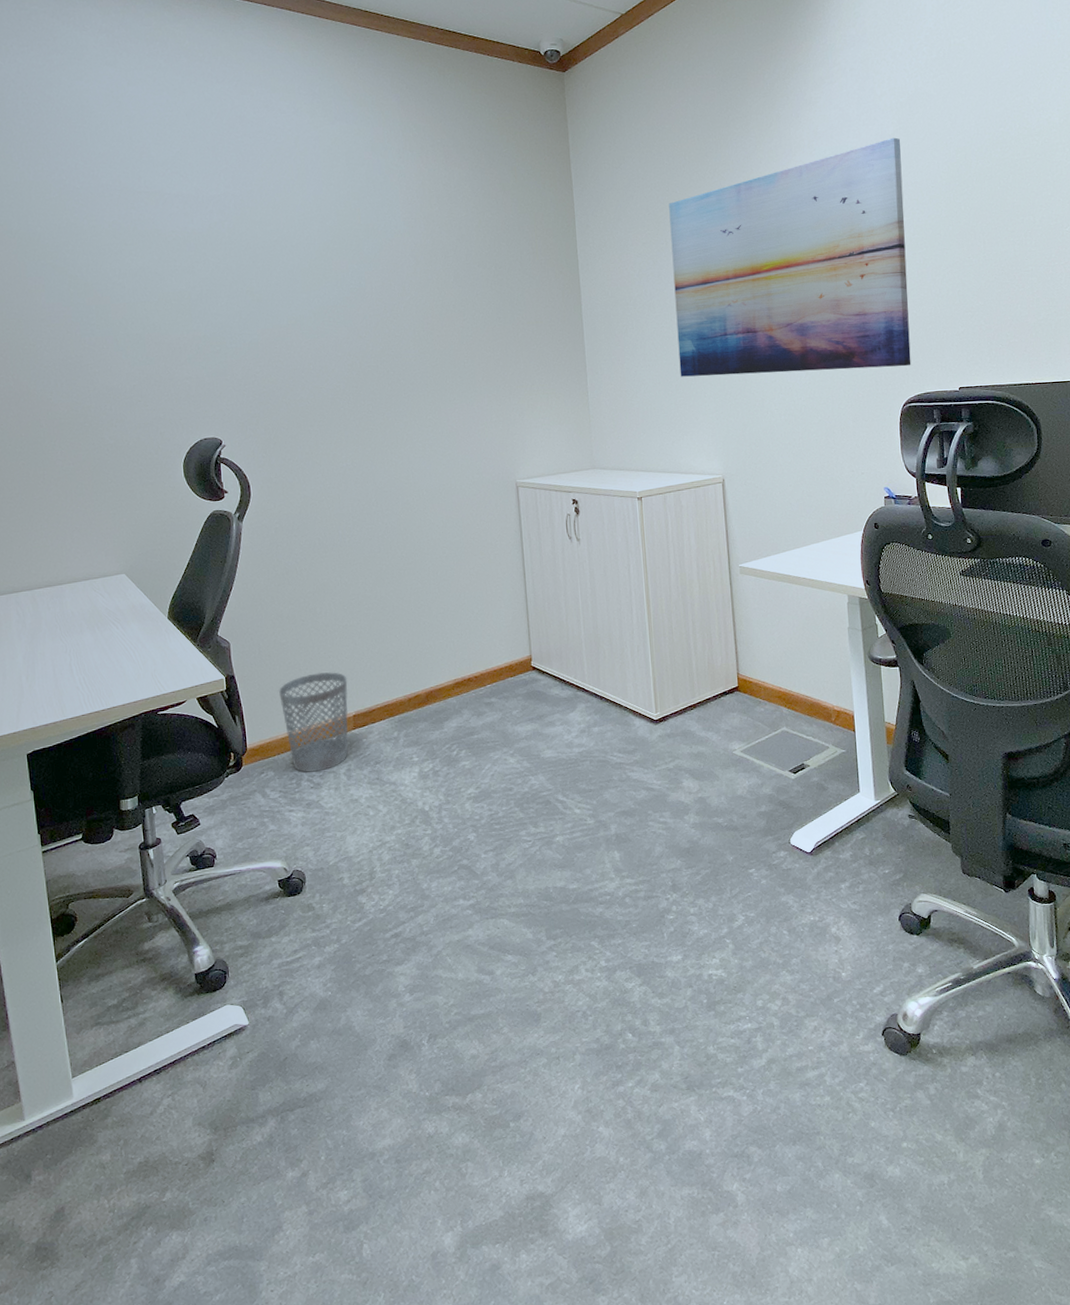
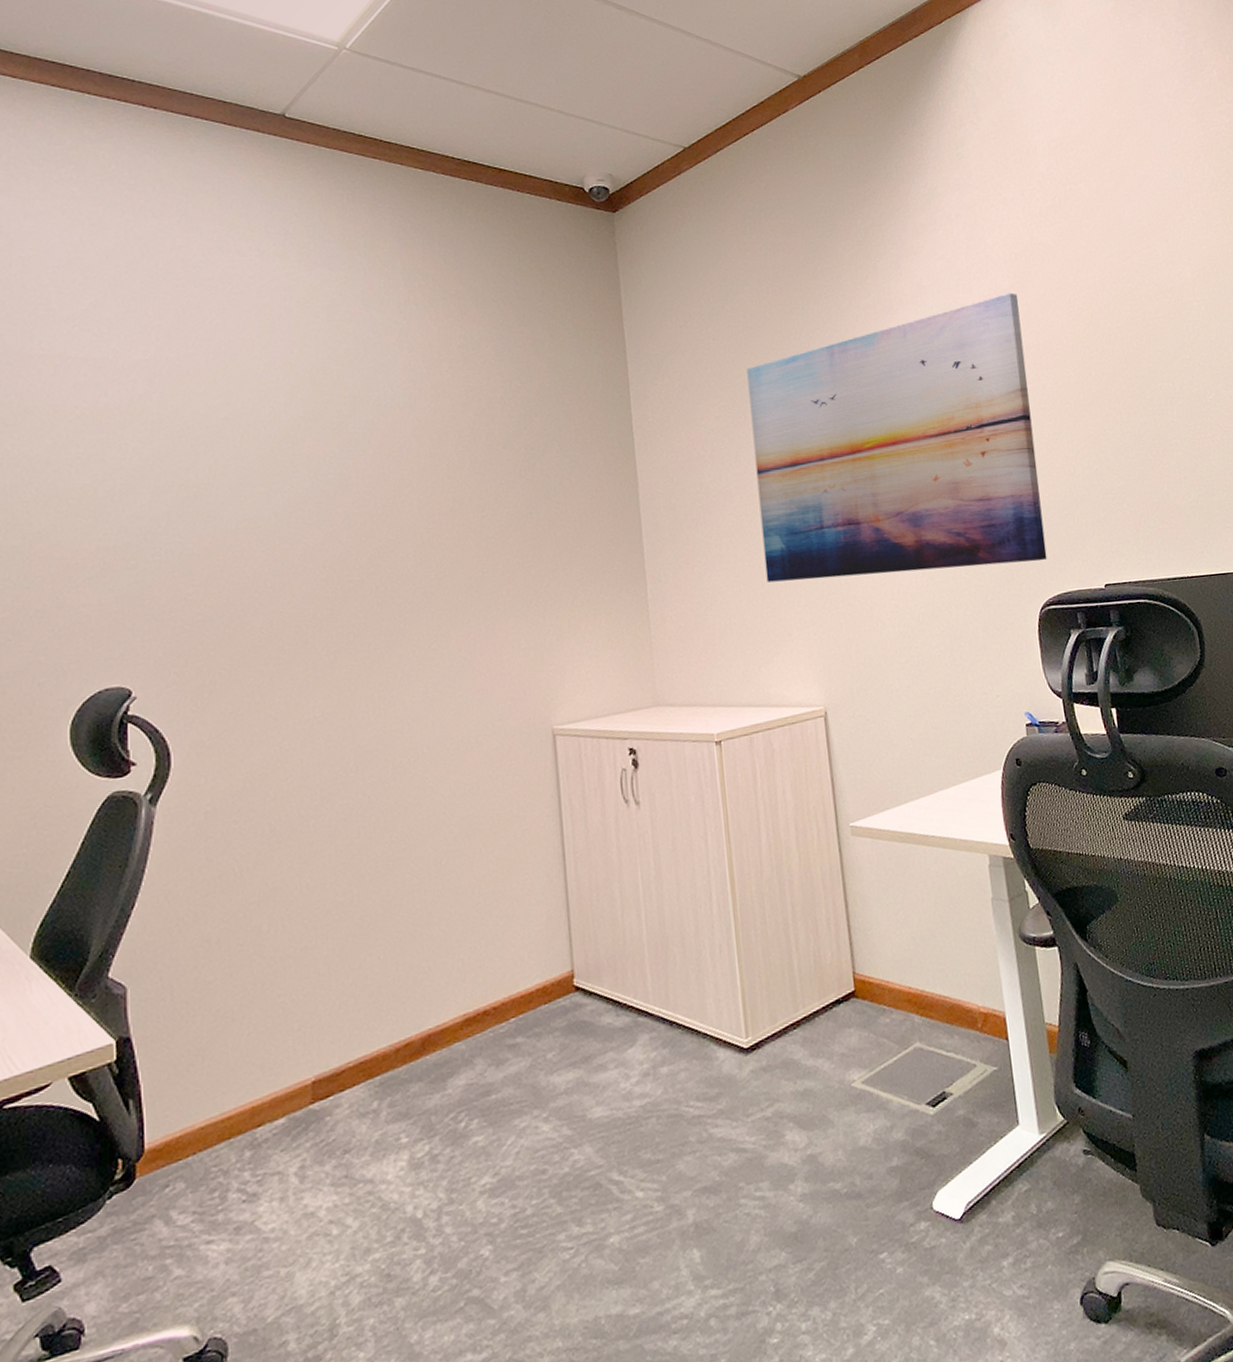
wastebasket: present [279,672,349,773] -> none [199,1018,305,1179]

